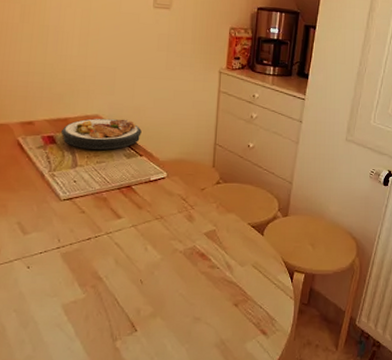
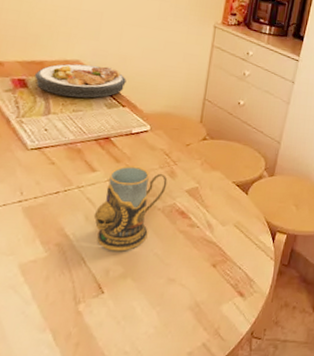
mug: none [122,211,186,292] -> present [93,165,168,251]

